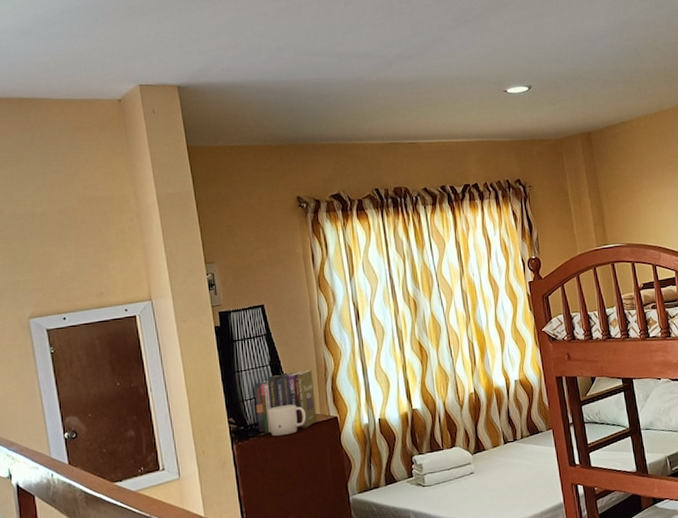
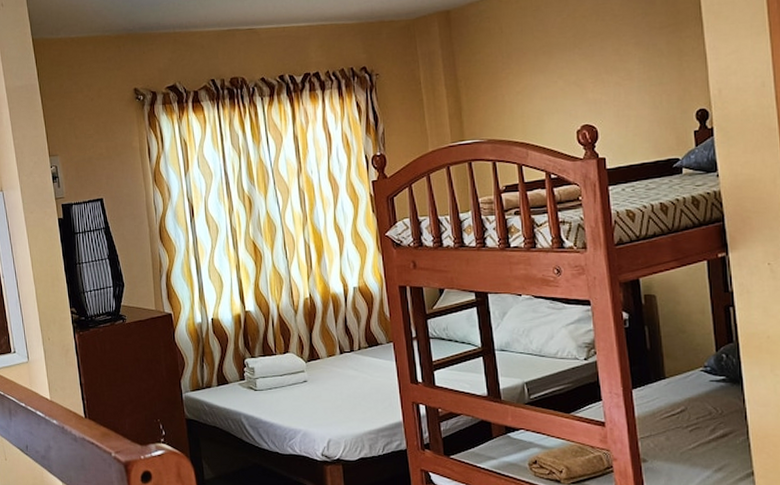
books: present [254,370,317,434] -> none [94,265,152,325]
mug: present [267,404,307,437] -> none [106,299,143,329]

